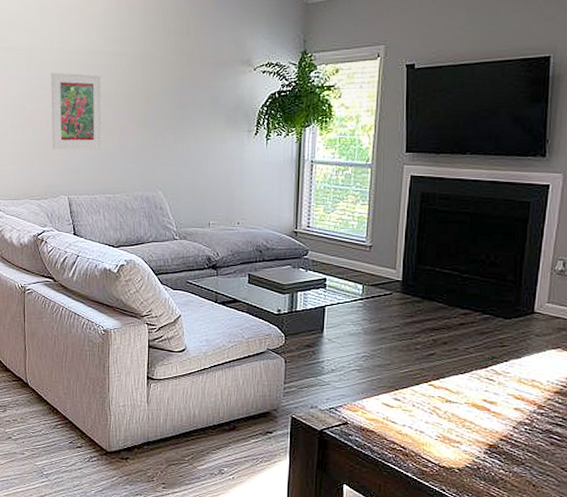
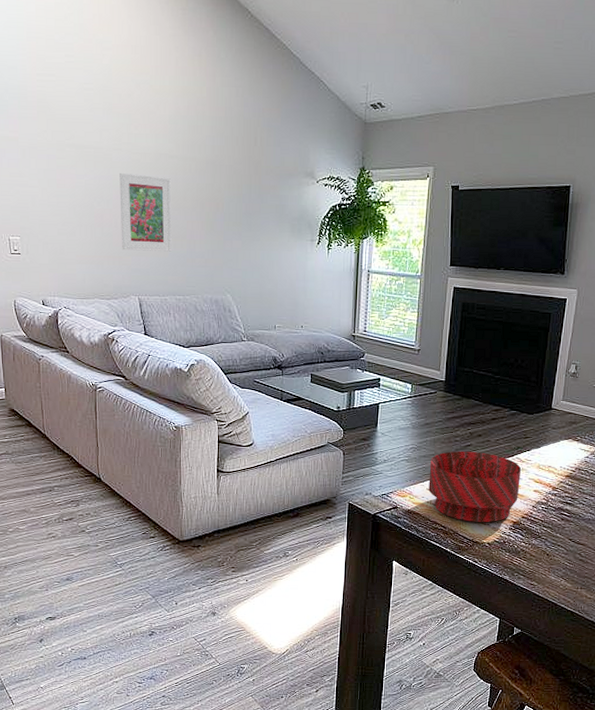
bowl: none [384,360,498,444] -> present [428,451,522,522]

